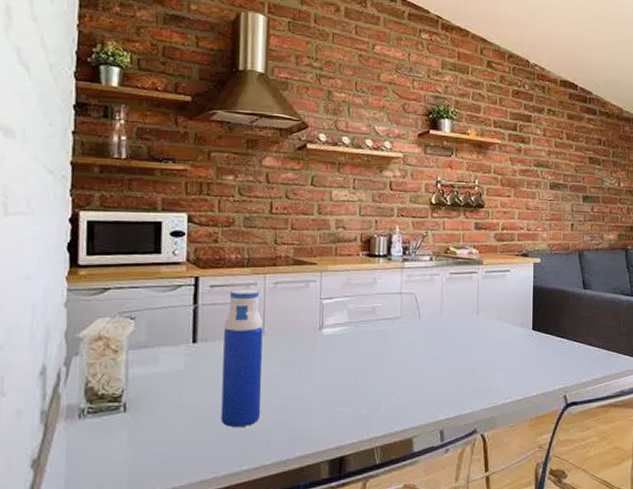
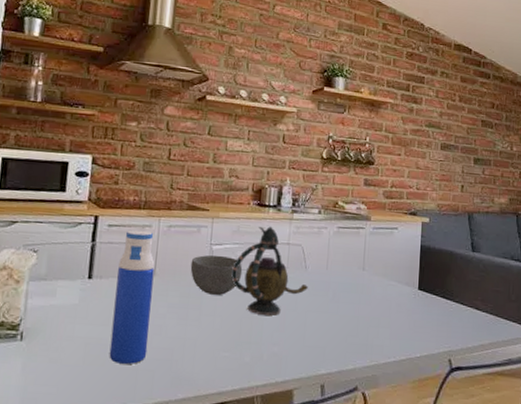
bowl: none [300,309,355,350] -> present [190,255,243,295]
teapot: none [344,277,423,366] -> present [231,226,308,315]

